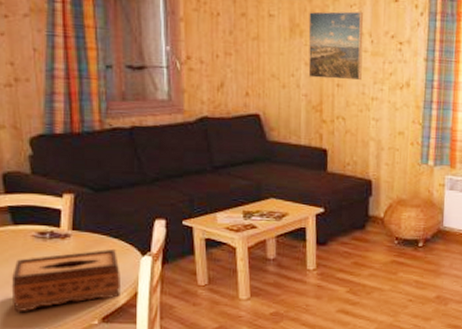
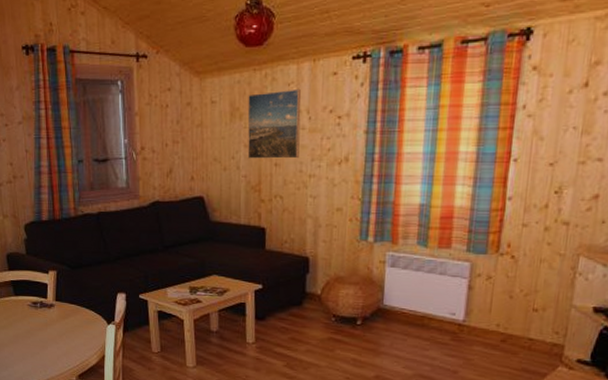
tissue box: present [11,248,120,313] -> none [14,317,92,367]

